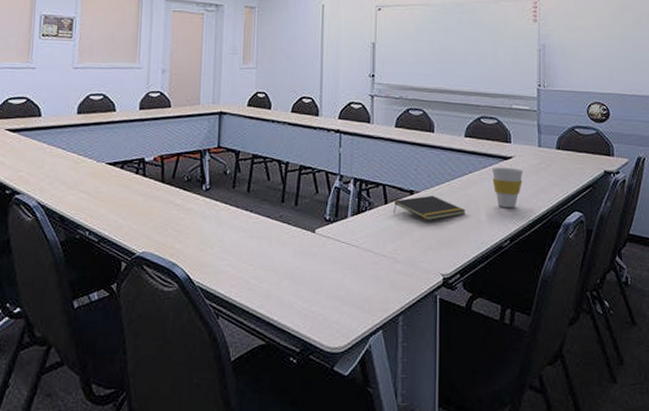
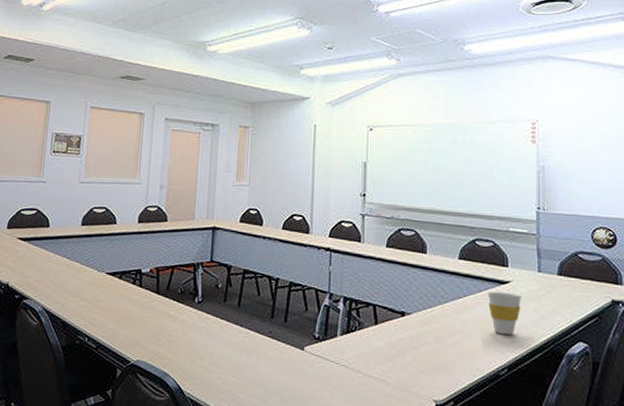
notepad: present [393,195,465,221] -> none [384,317,460,344]

